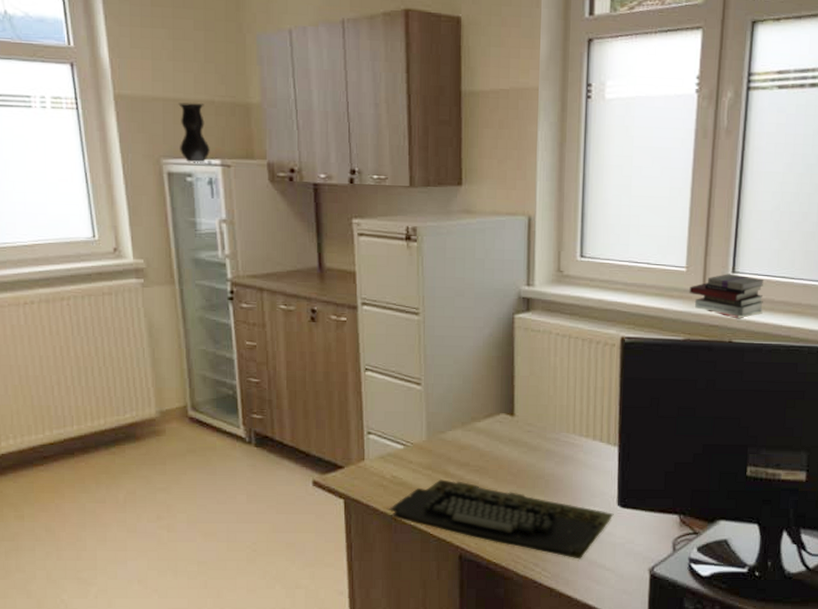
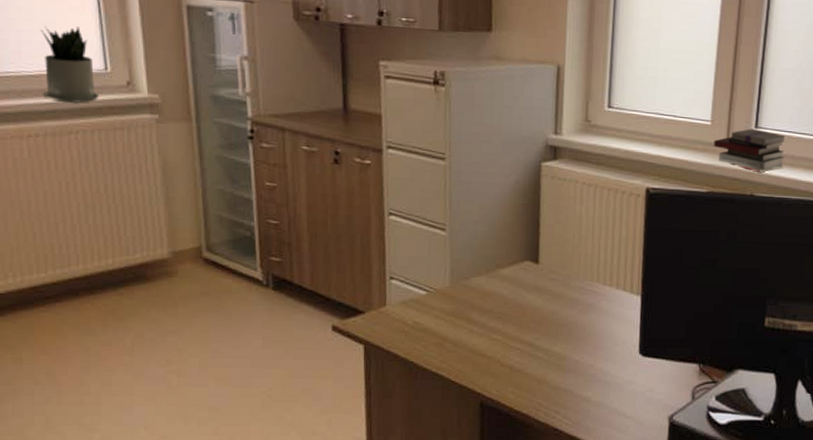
planter: none [33,197,89,270] -> present [40,25,100,103]
computer keyboard: present [387,479,614,560] -> none [408,326,635,407]

